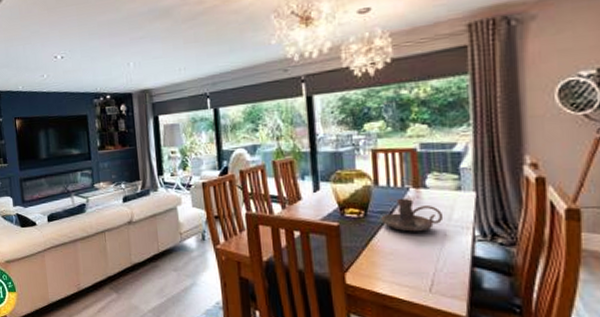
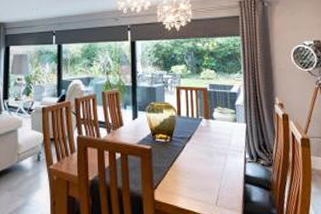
candle holder: present [381,198,444,232] -> none [182,126,225,155]

